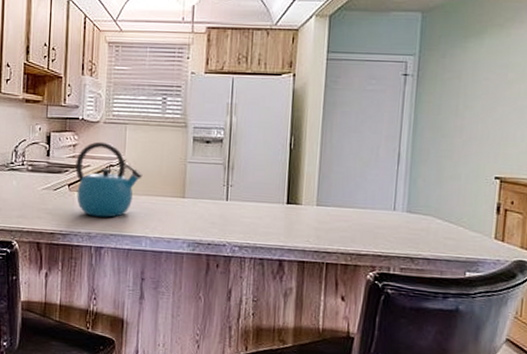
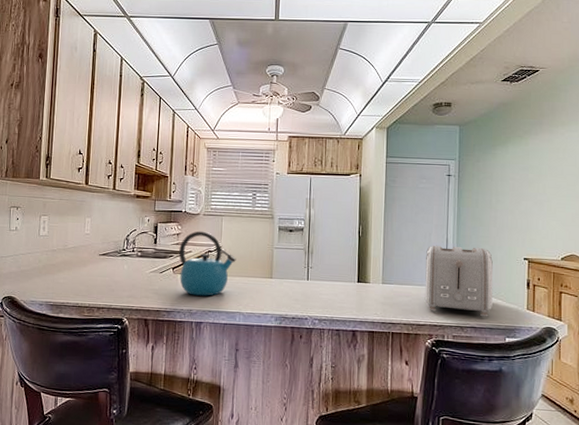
toaster: none [368,160,455,247] -> present [424,245,493,317]

